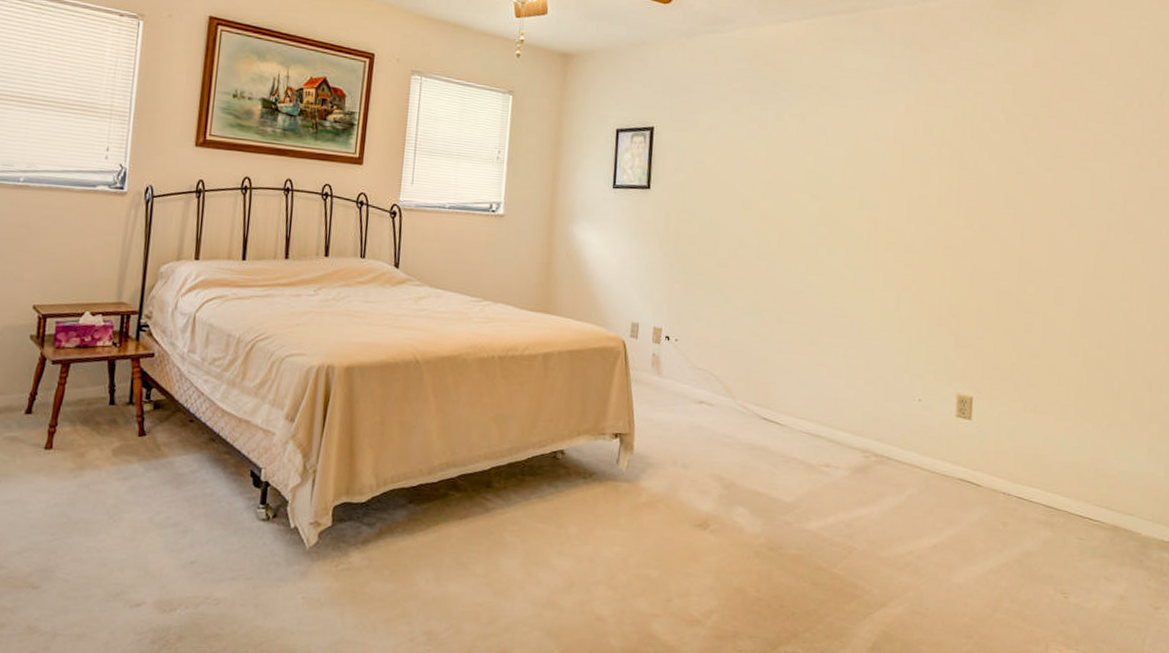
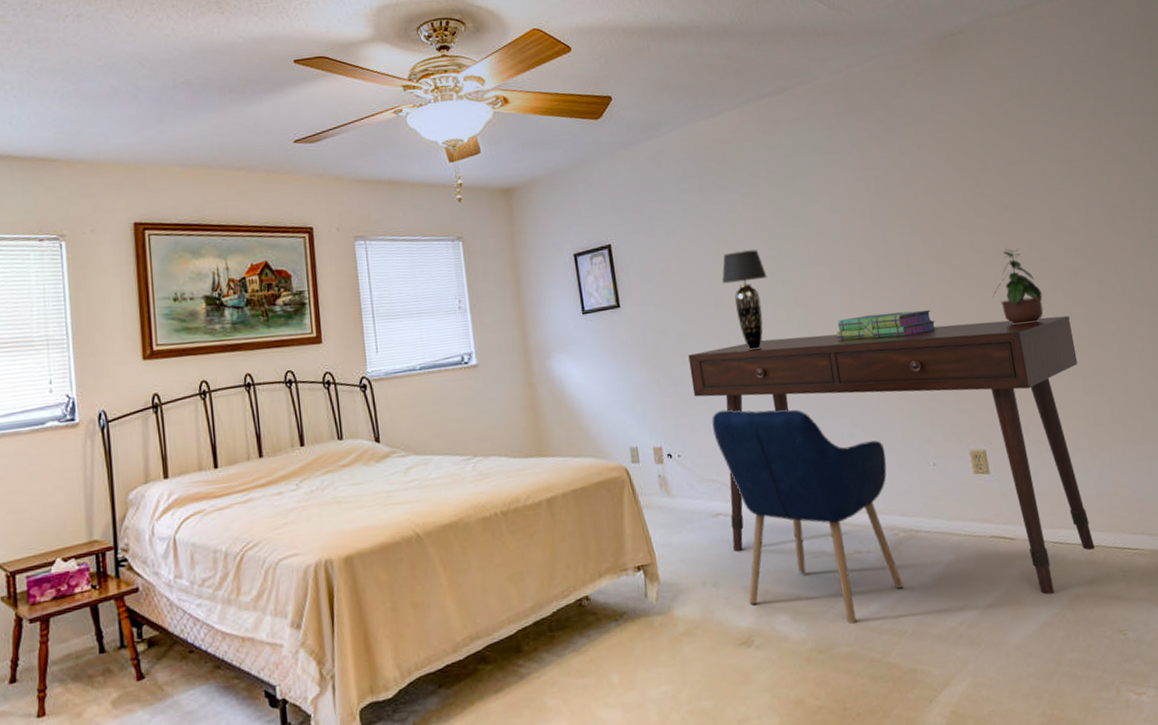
desk: none [702,246,1086,546] -> present [688,315,1095,595]
chair: none [713,306,875,530] -> present [712,409,904,624]
table lamp: none [753,158,798,256] -> present [722,249,767,350]
stack of books: none [852,244,953,274] -> present [836,309,937,341]
potted plant: none [1013,209,1064,287] -> present [992,248,1044,325]

